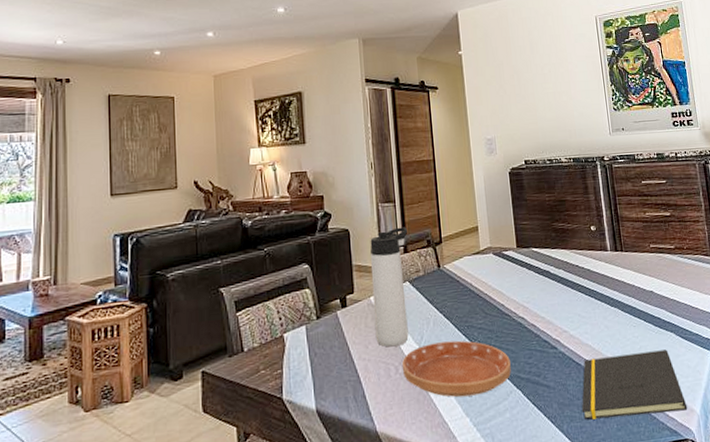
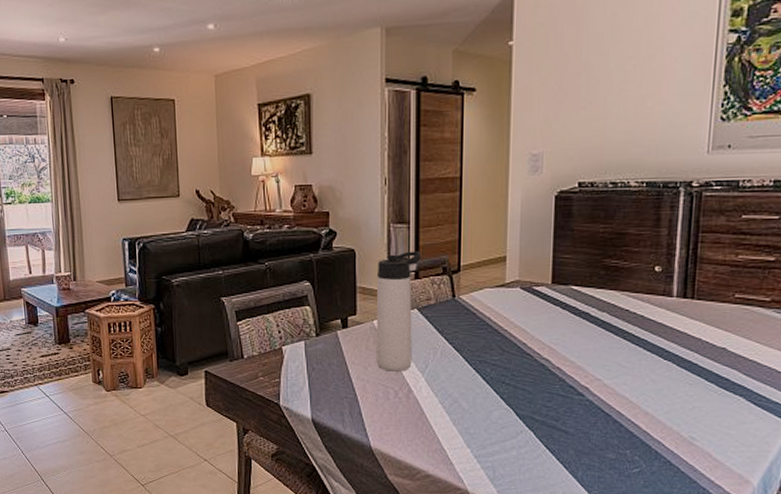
saucer: present [402,340,511,397] -> none [403,373,525,429]
notepad: present [581,349,688,420] -> none [603,412,742,480]

